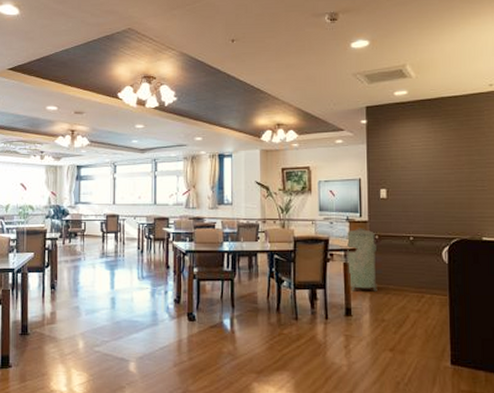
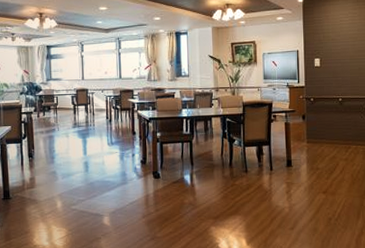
trash can: present [346,228,377,292] -> none [287,92,313,146]

